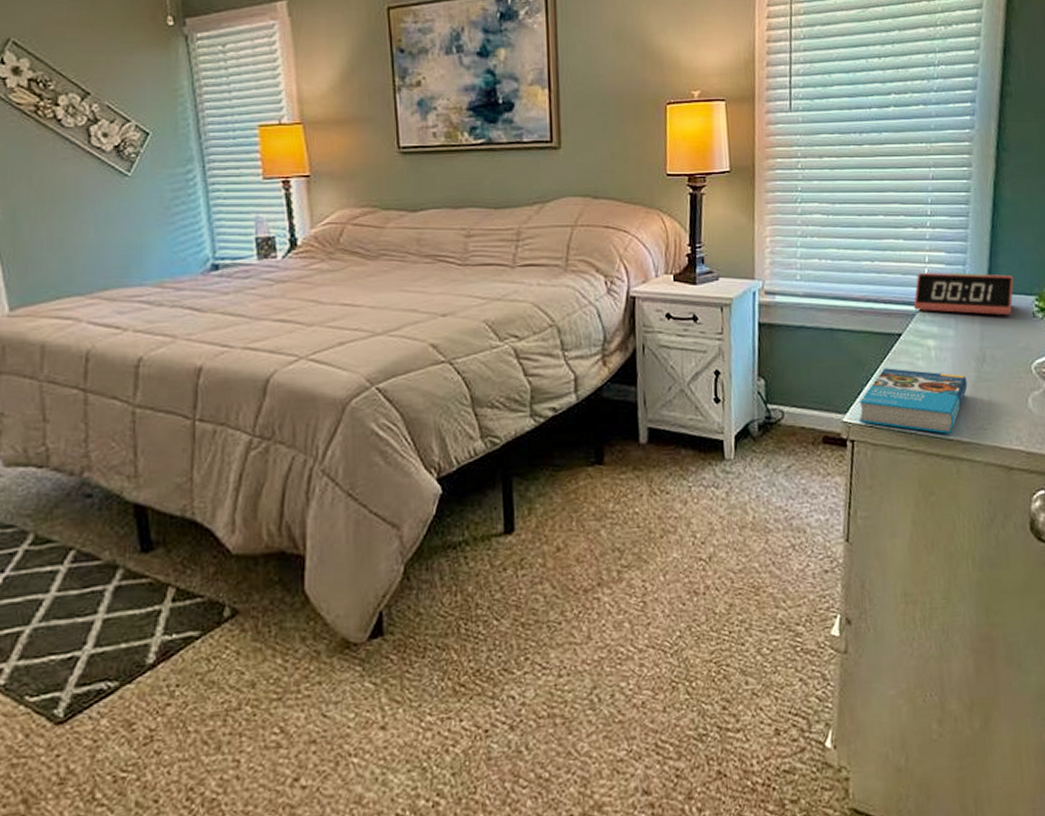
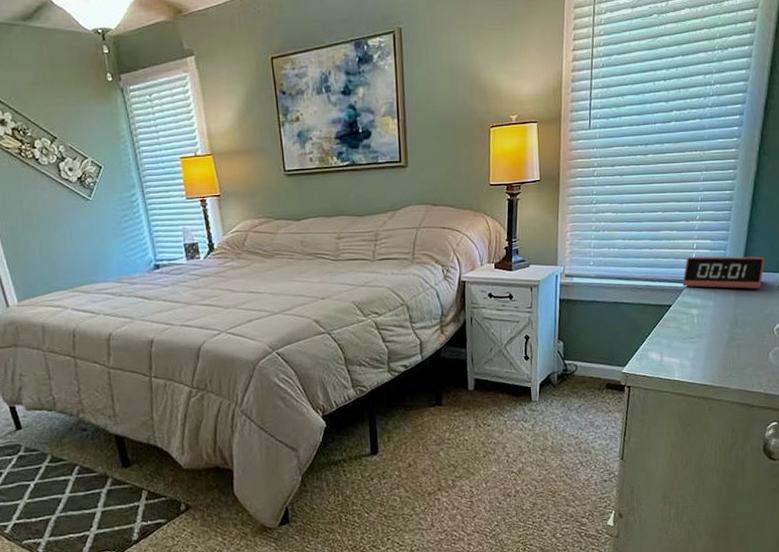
book: present [858,368,968,434] -> none [634,331,721,381]

